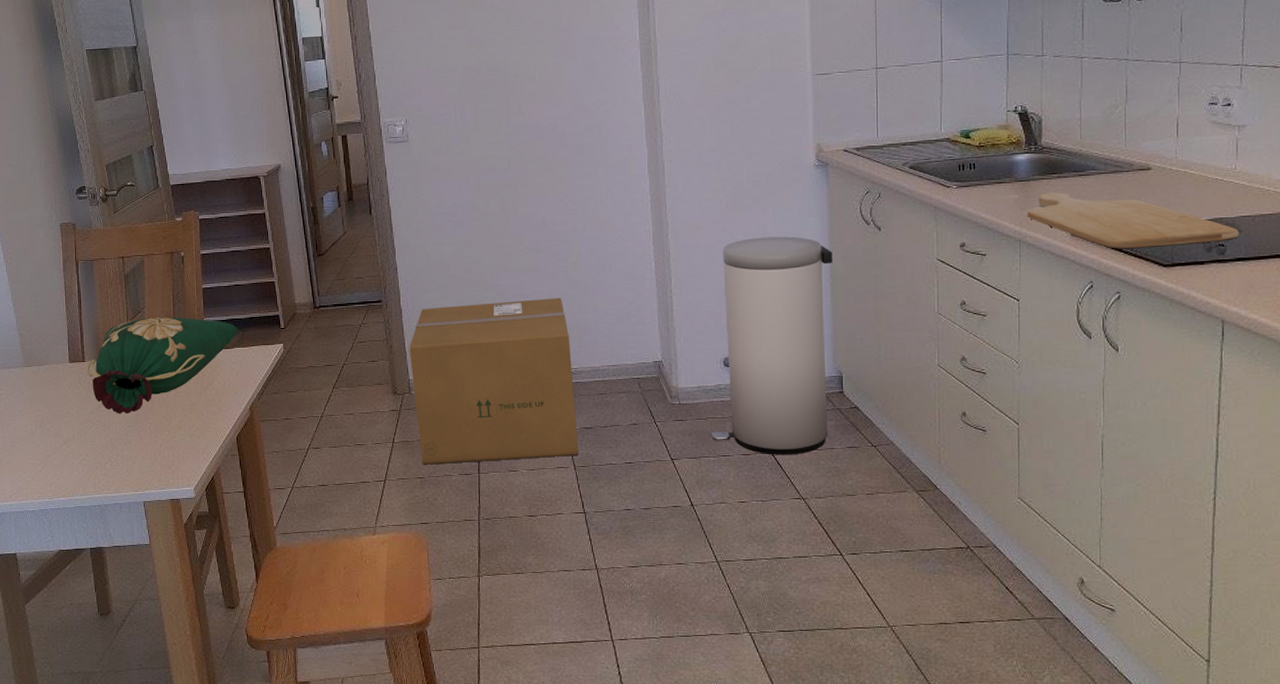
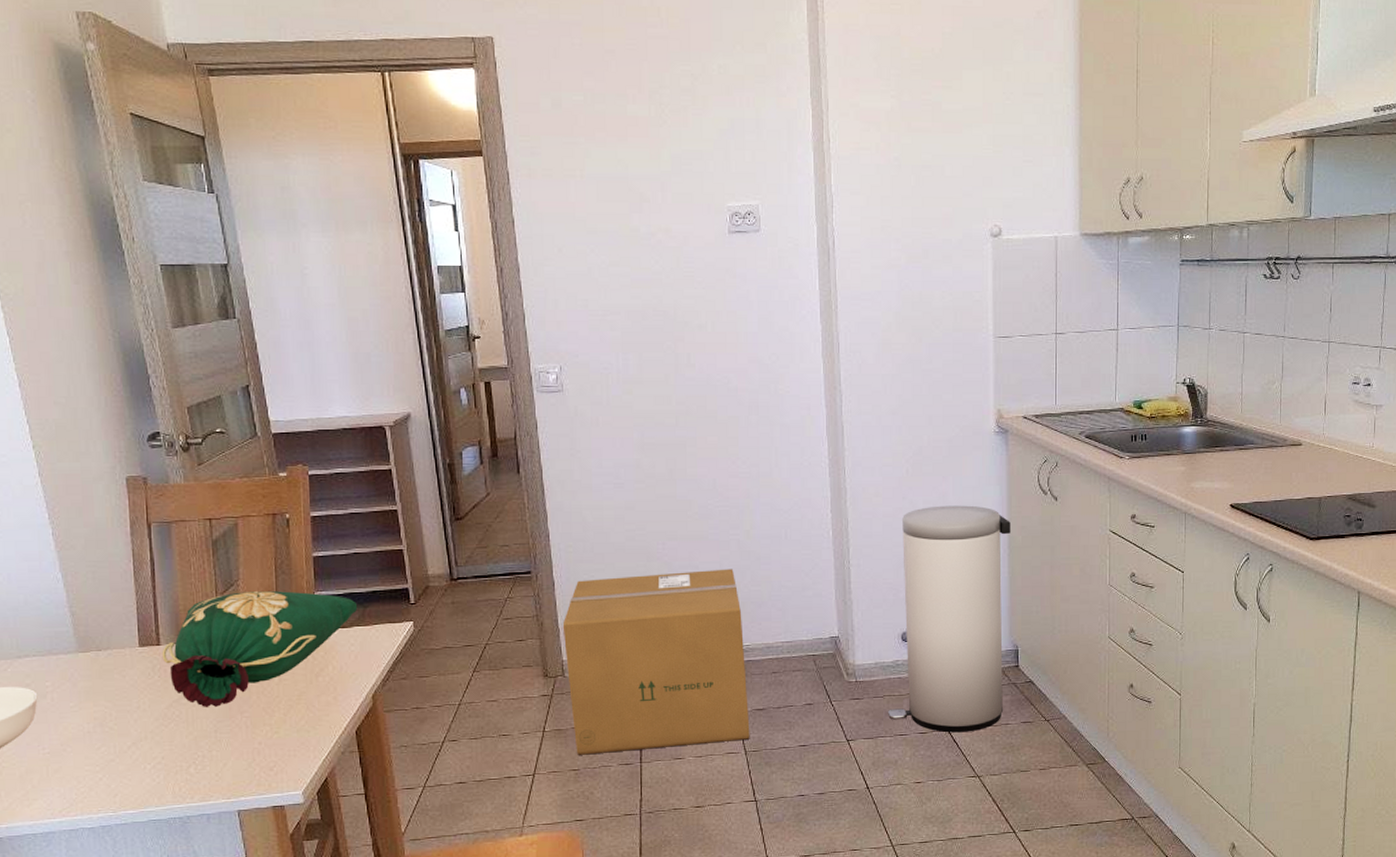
chopping board: present [1027,192,1239,249] -> none [1192,465,1374,522]

